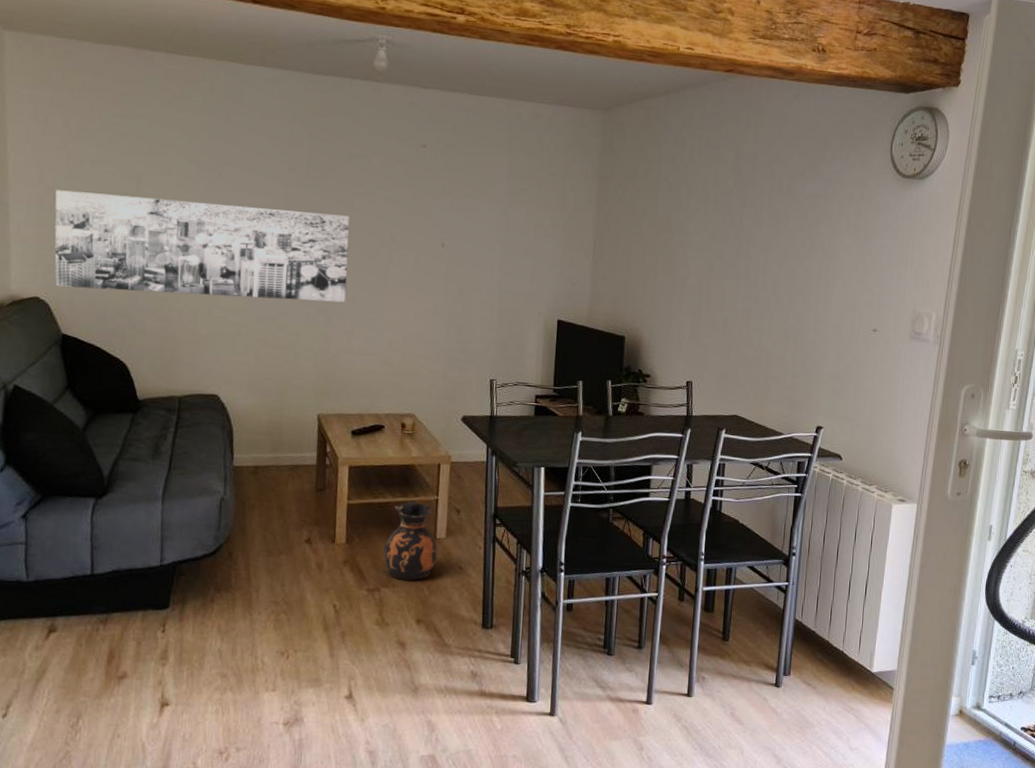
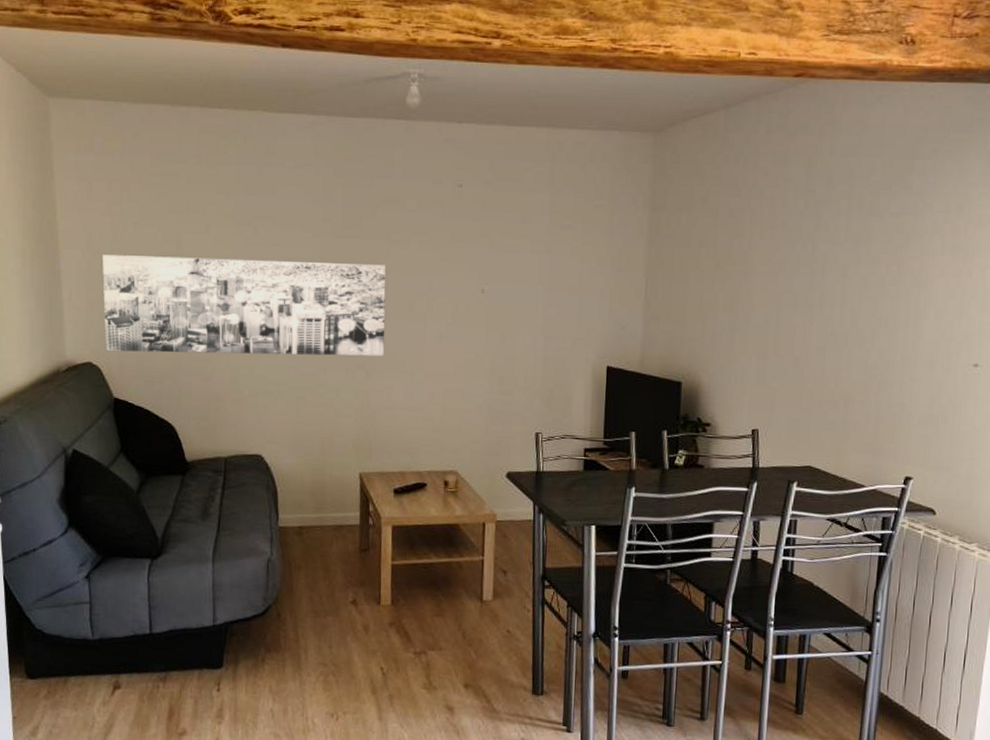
ceramic jug: present [383,502,438,580] -> none [429,562,485,644]

